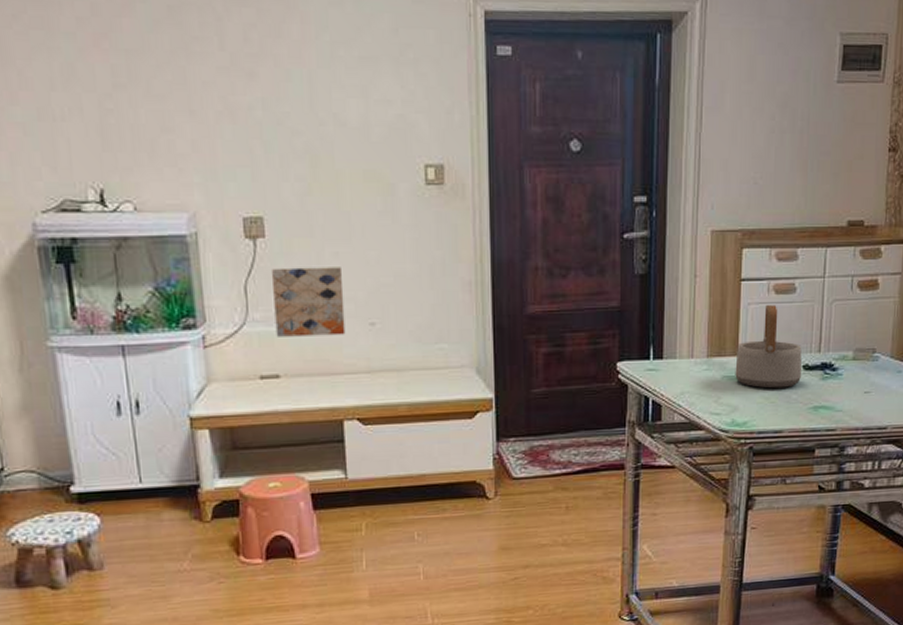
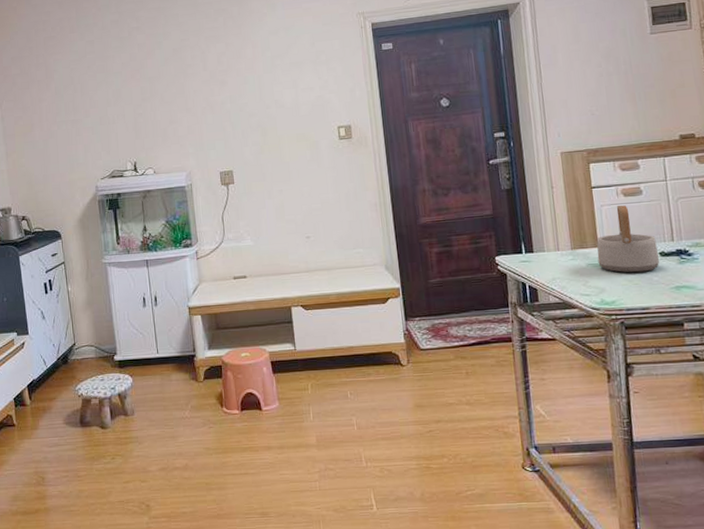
wall art: present [270,267,346,337] -> none [238,199,290,250]

